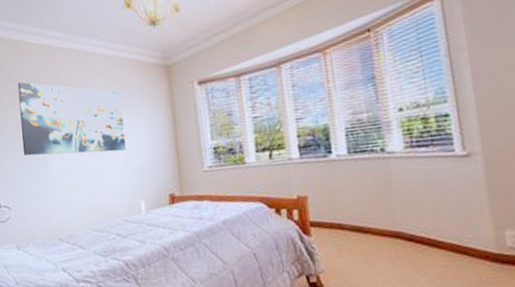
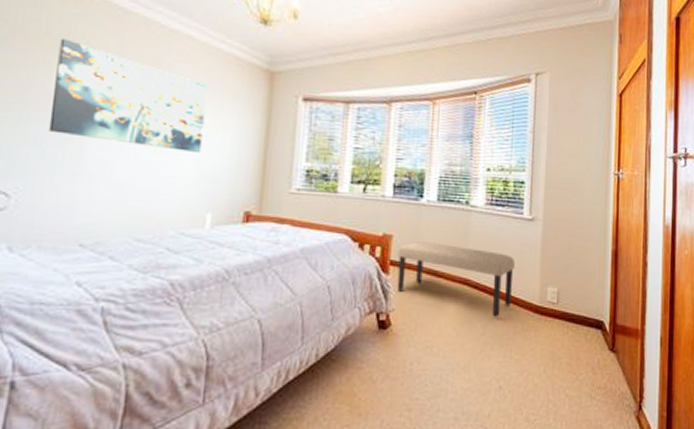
bench: none [315,197,459,271] -> present [397,242,516,317]

